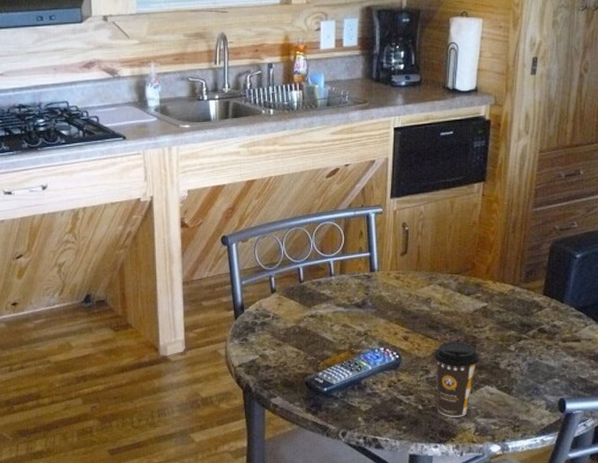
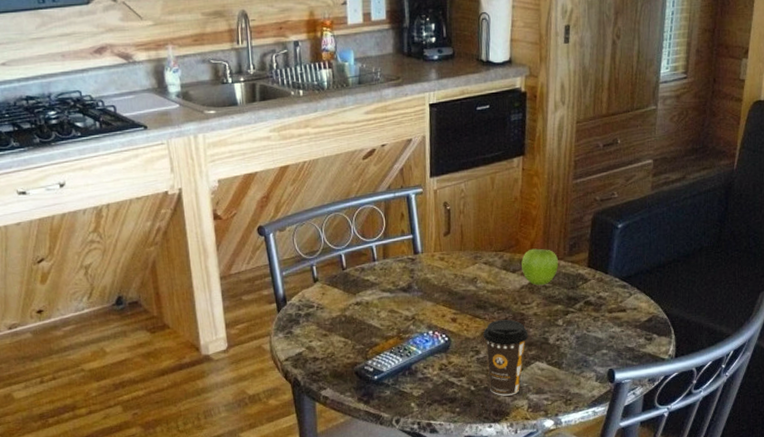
fruit: none [476,273,514,310] -> present [521,248,559,286]

